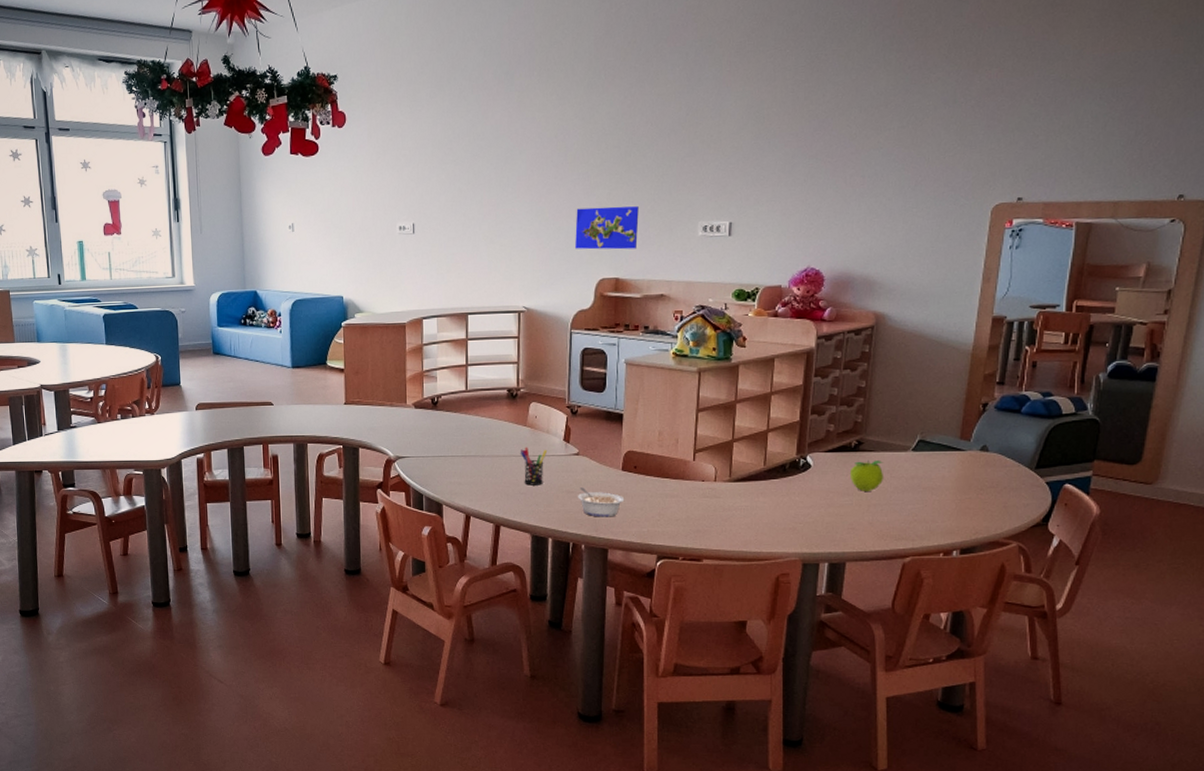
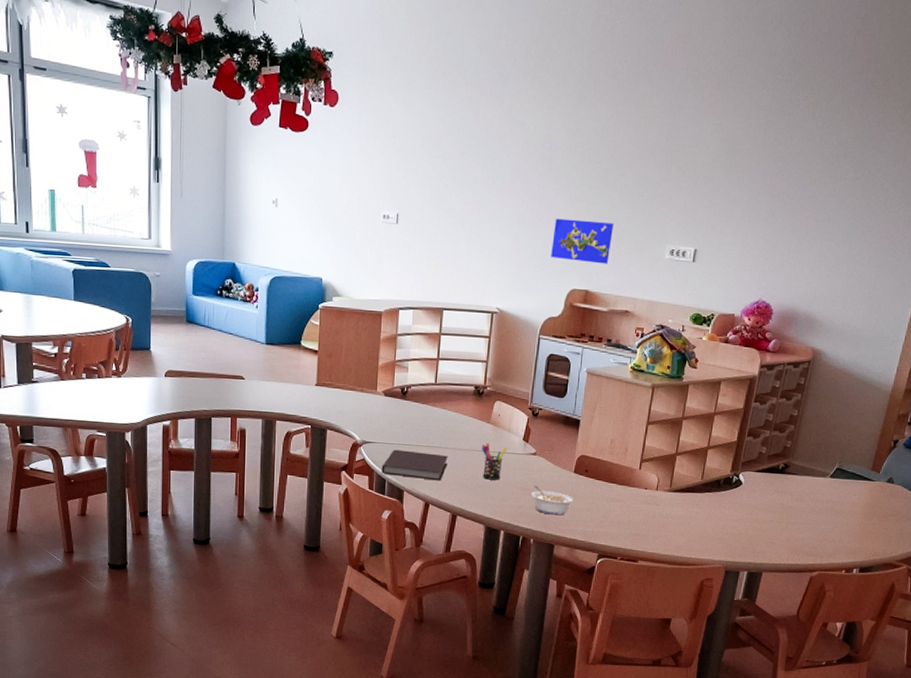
notebook: none [418,462,486,491] -> present [381,449,448,481]
fruit: present [849,459,883,491] -> none [774,482,804,510]

